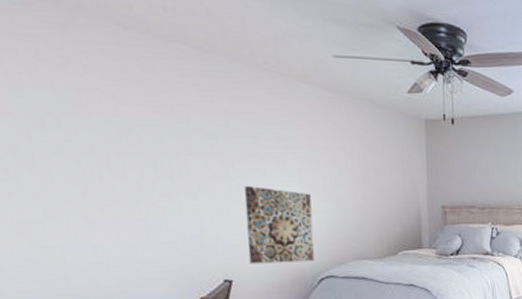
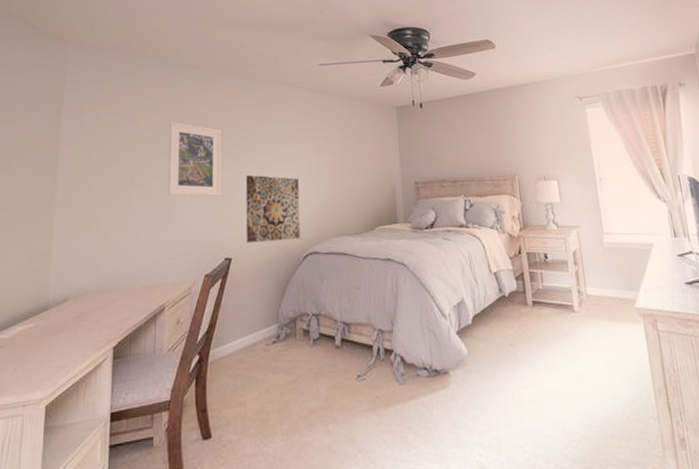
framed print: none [131,108,214,209] -> present [167,121,222,197]

